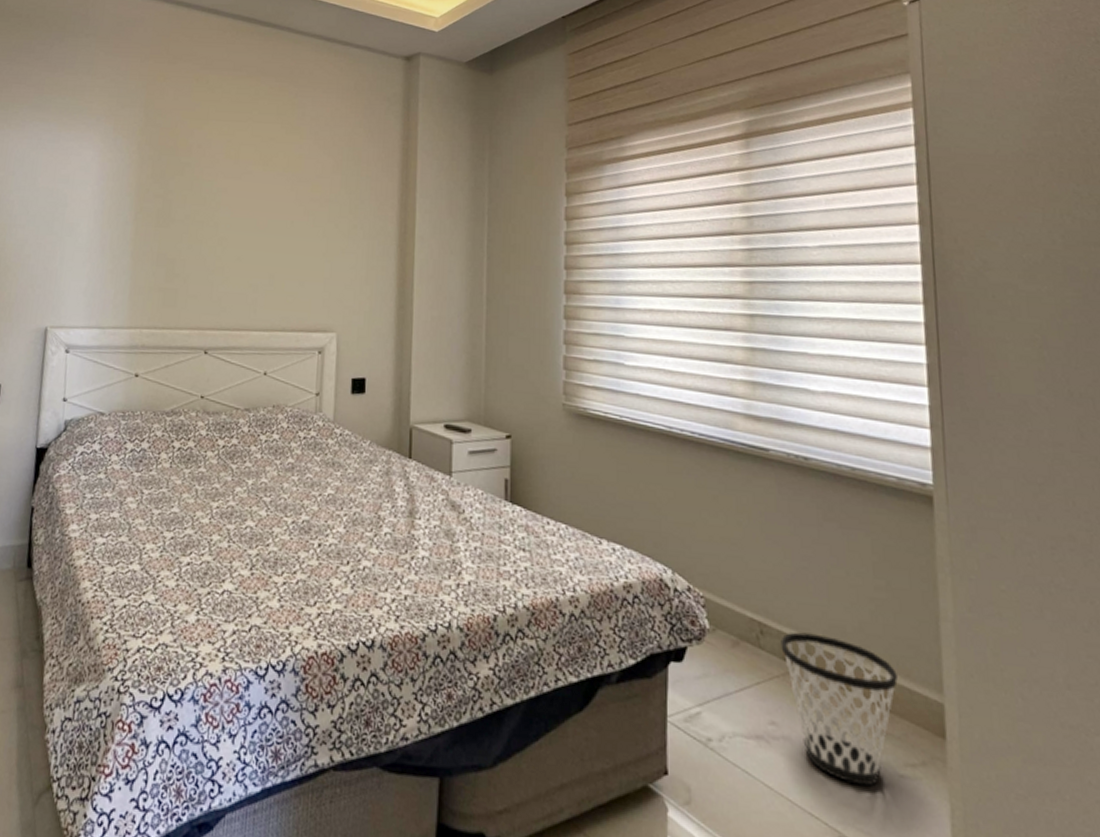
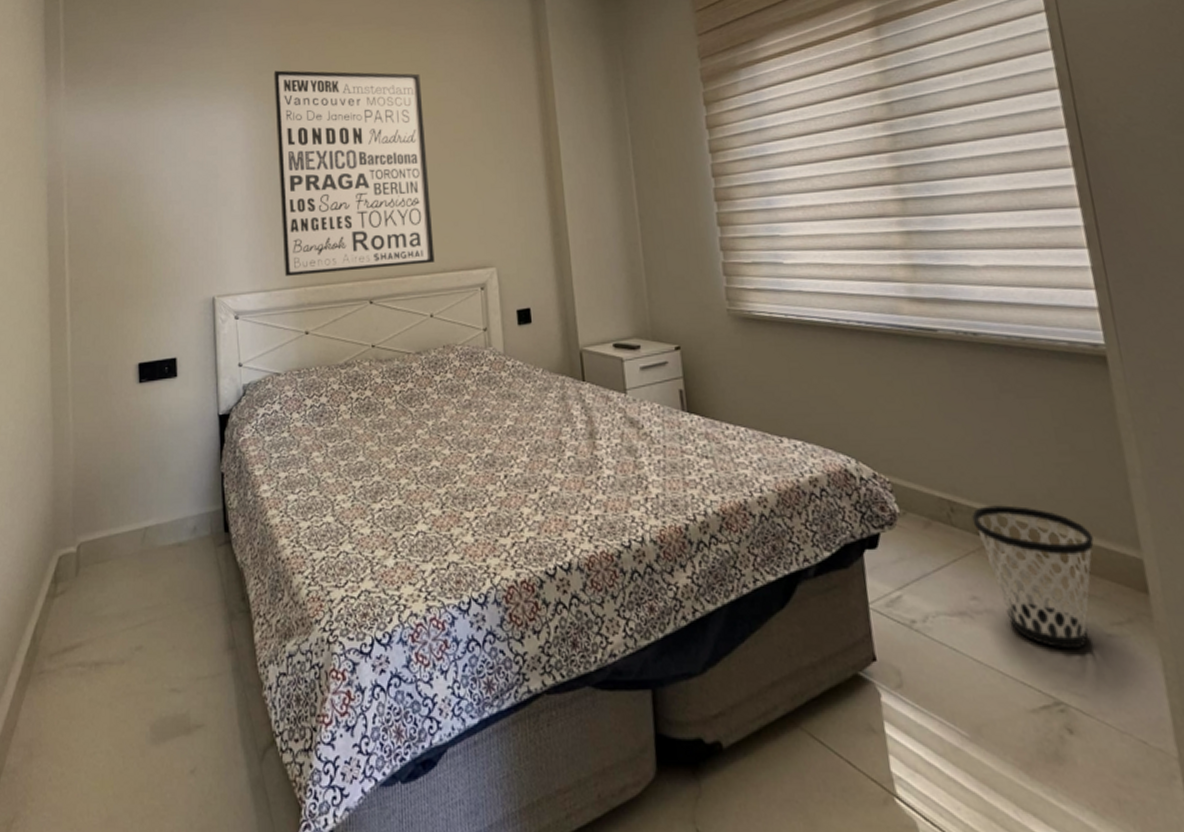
wall art: none [121,106,284,321] -> present [273,70,435,276]

